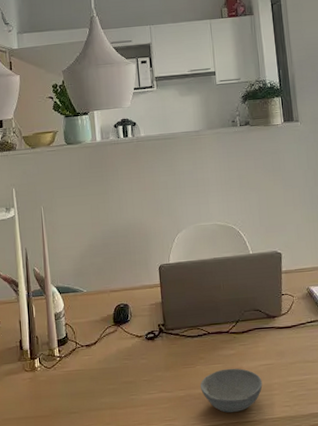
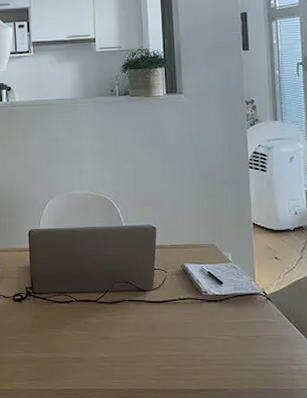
bowl: present [200,368,263,413] -> none [65,336,129,379]

